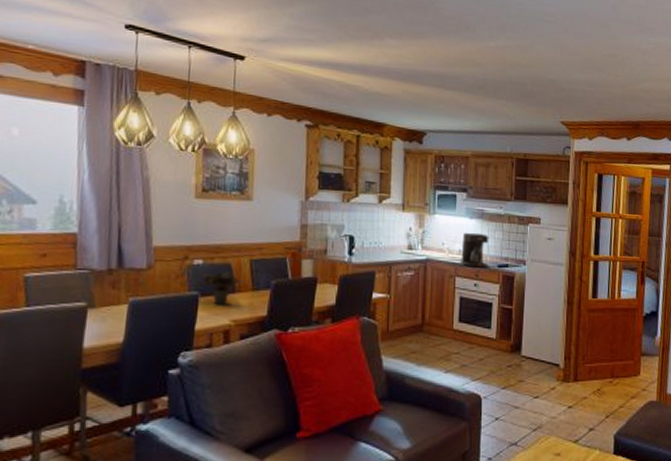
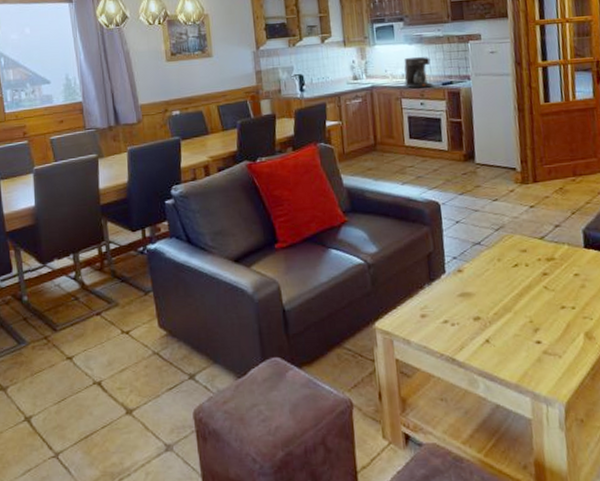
potted plant: present [196,272,246,306] -> none [177,118,216,147]

